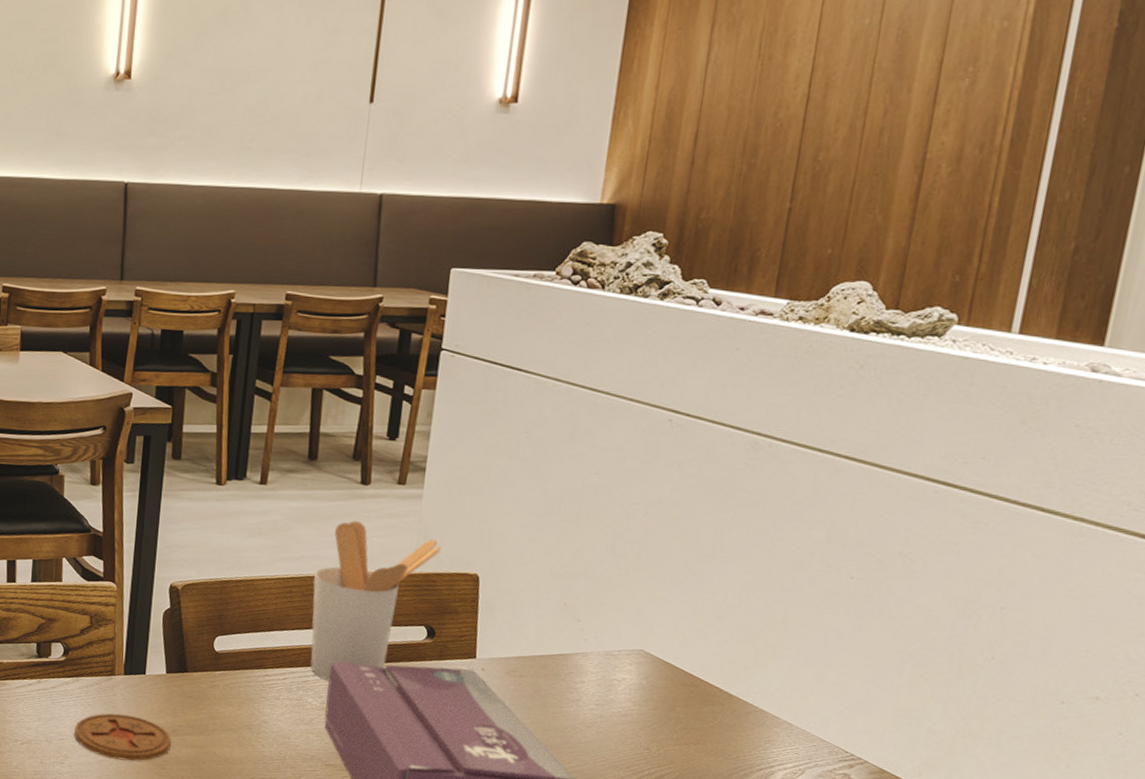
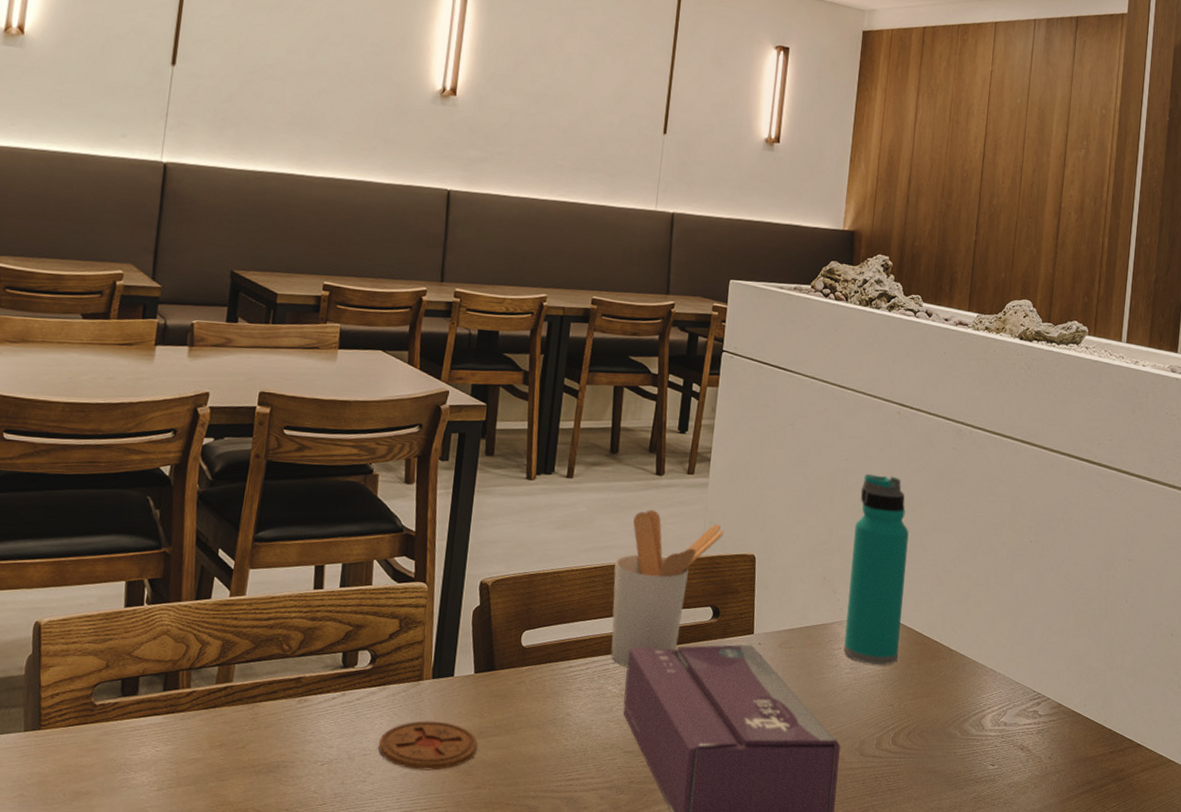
water bottle: none [587,490,679,705] -> present [843,473,909,665]

